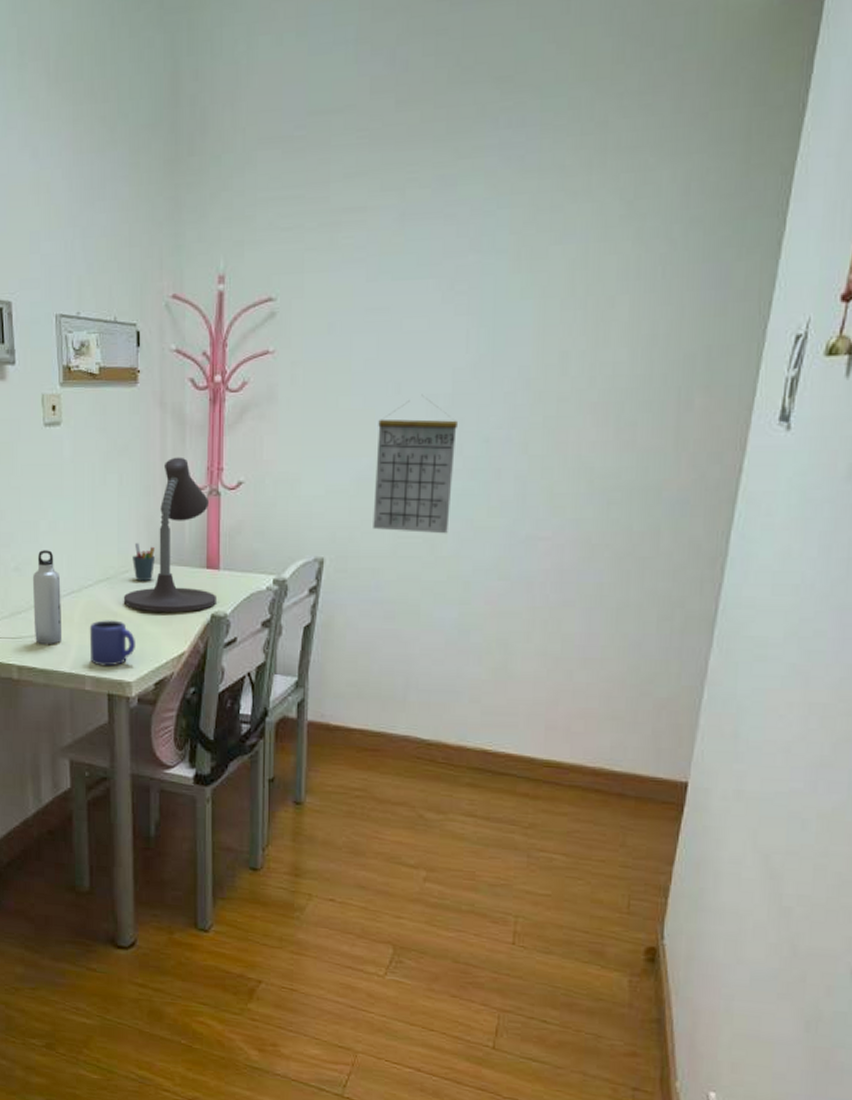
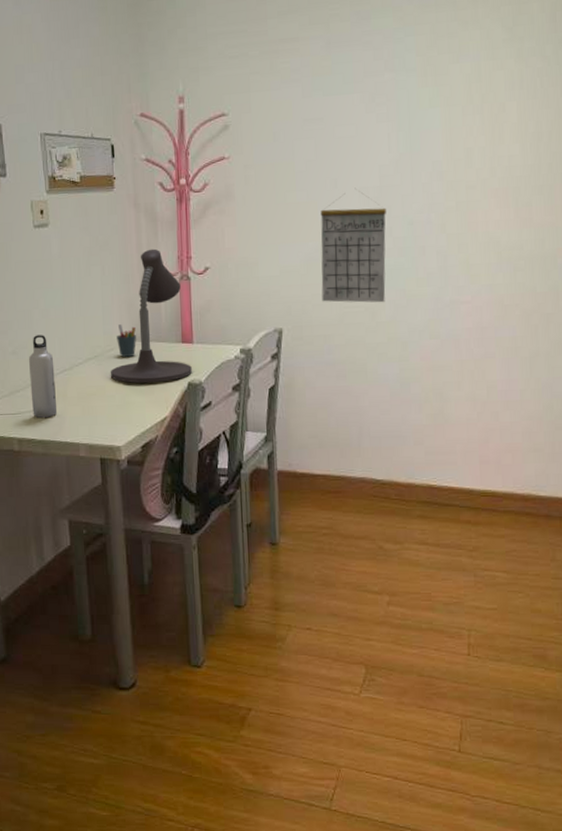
mug: present [89,620,135,667] -> none [81,393,123,434]

